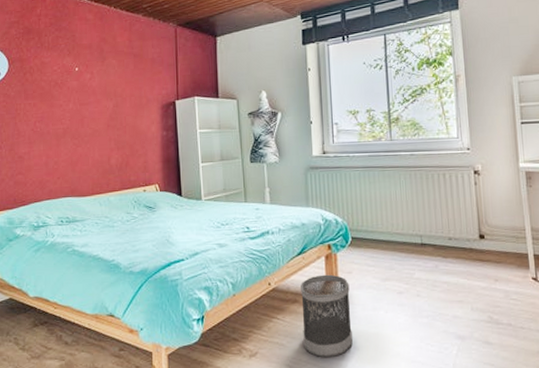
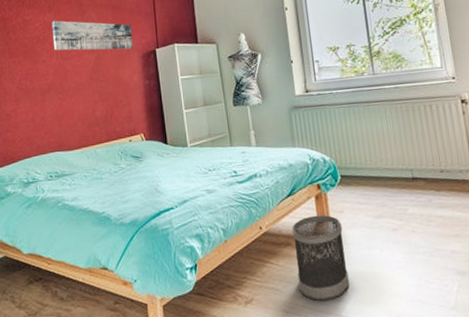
wall art: none [70,65,153,100] -> present [51,20,134,51]

